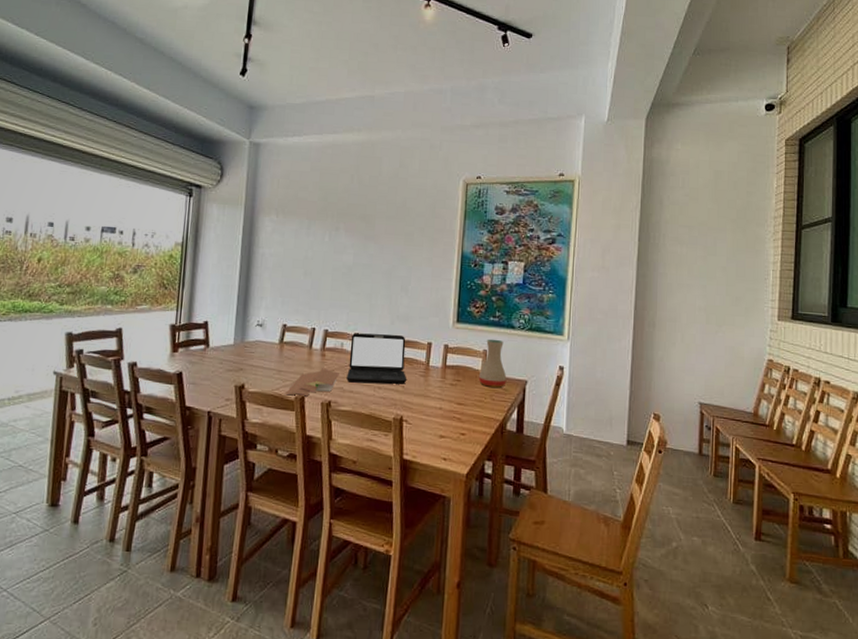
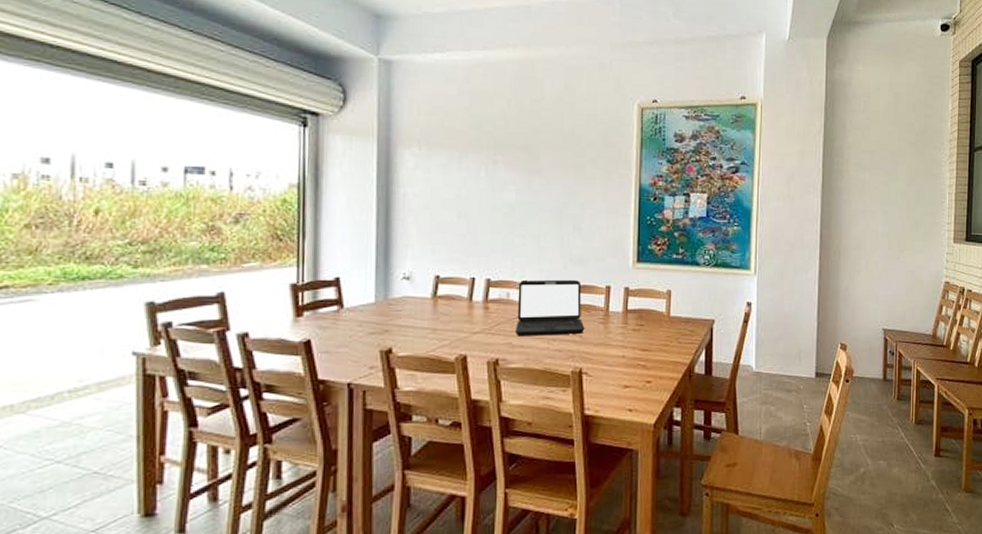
papers: present [285,368,339,397] -> none [443,322,507,357]
vase: present [478,339,507,389] -> none [663,278,693,331]

